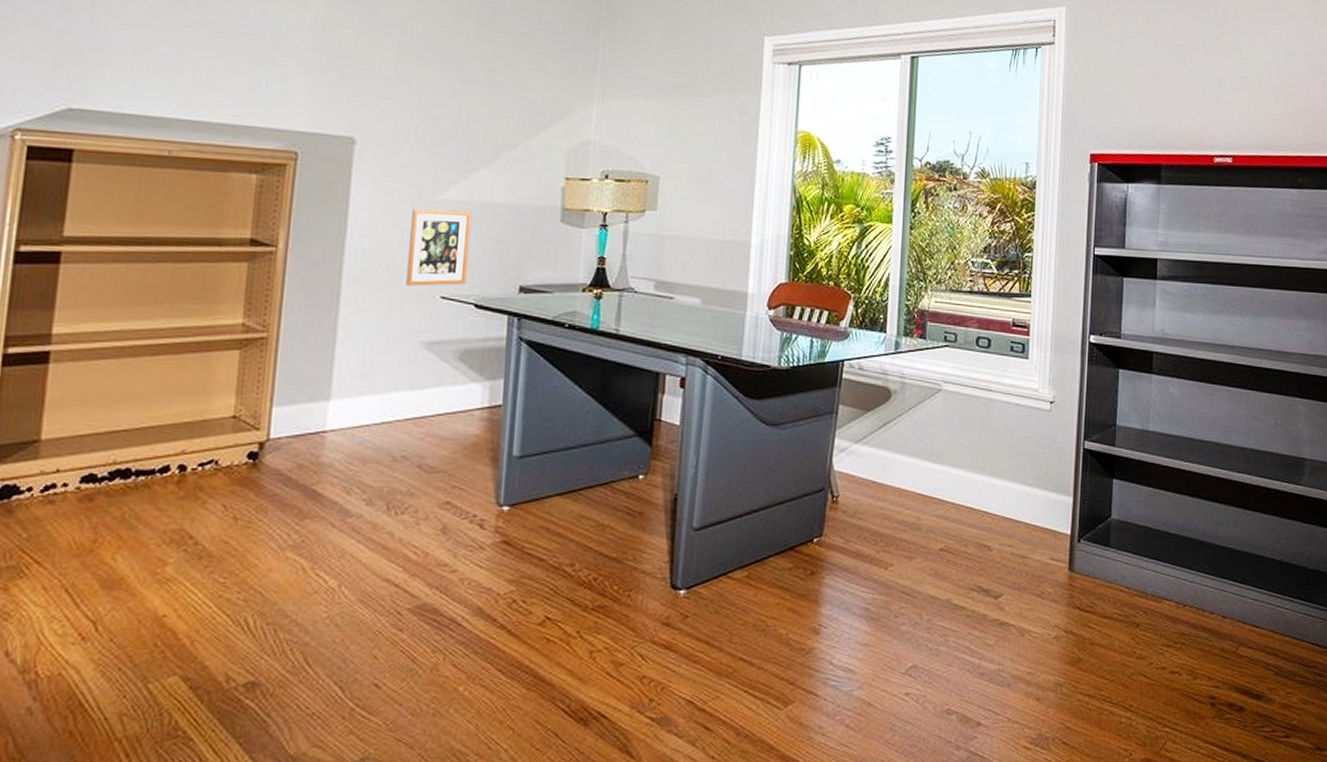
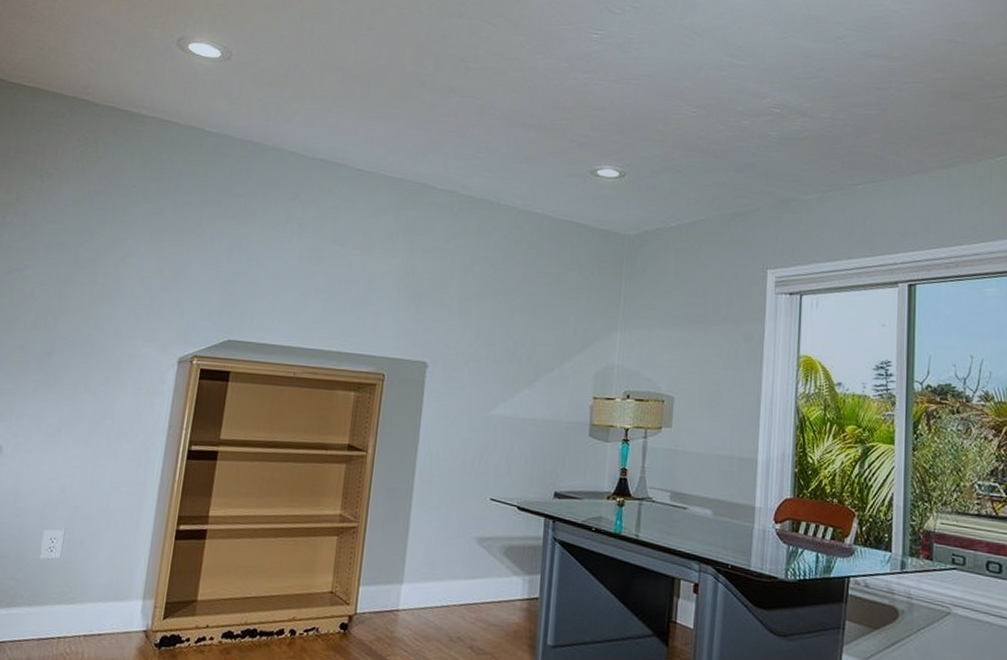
picture frame: present [406,208,472,286] -> none [463,422,517,489]

